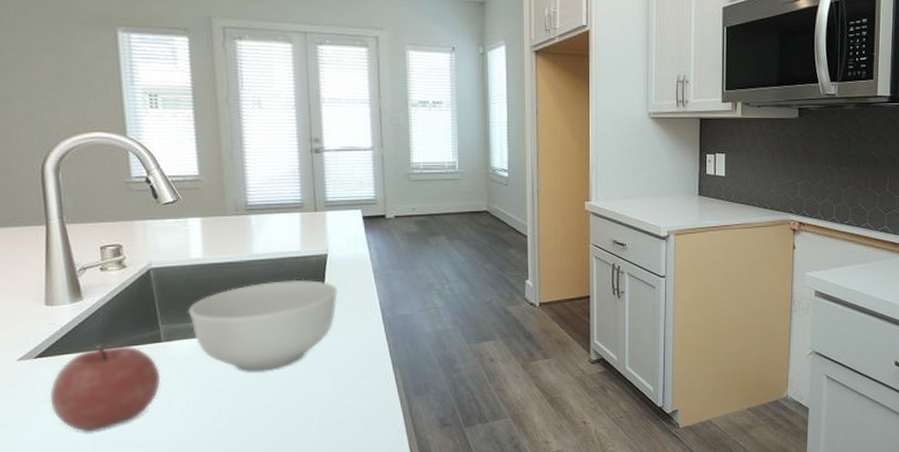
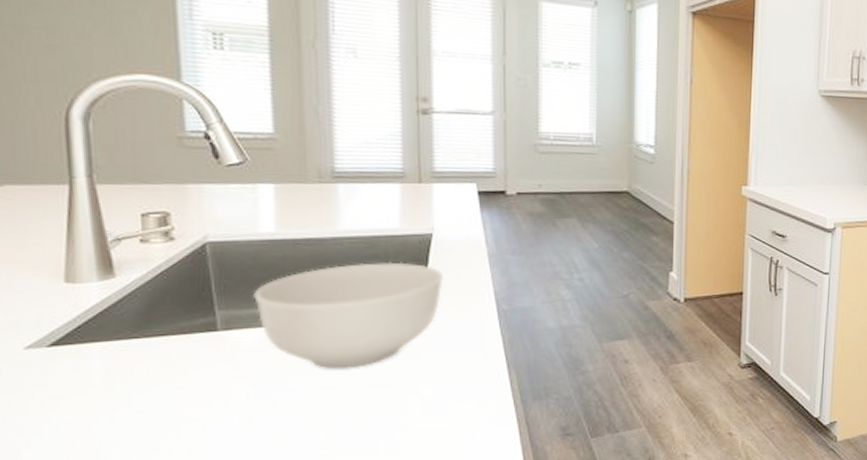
fruit: present [50,344,161,432] -> none [67,331,215,437]

